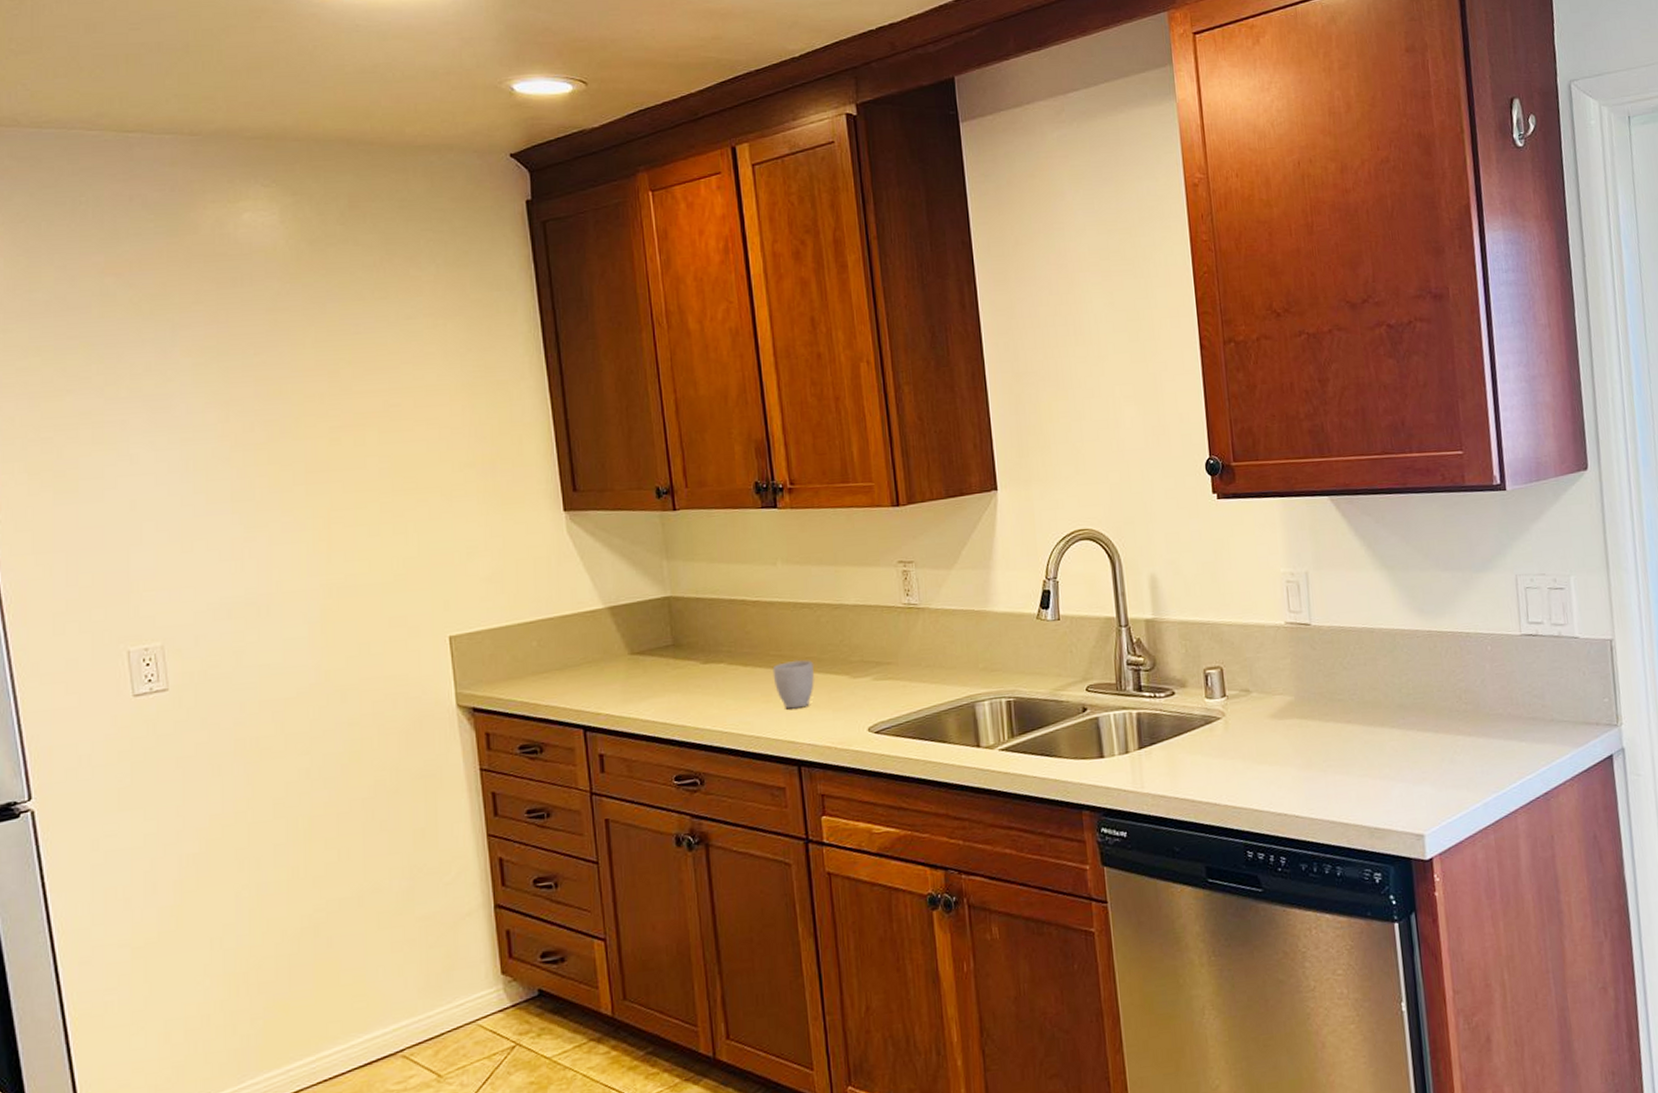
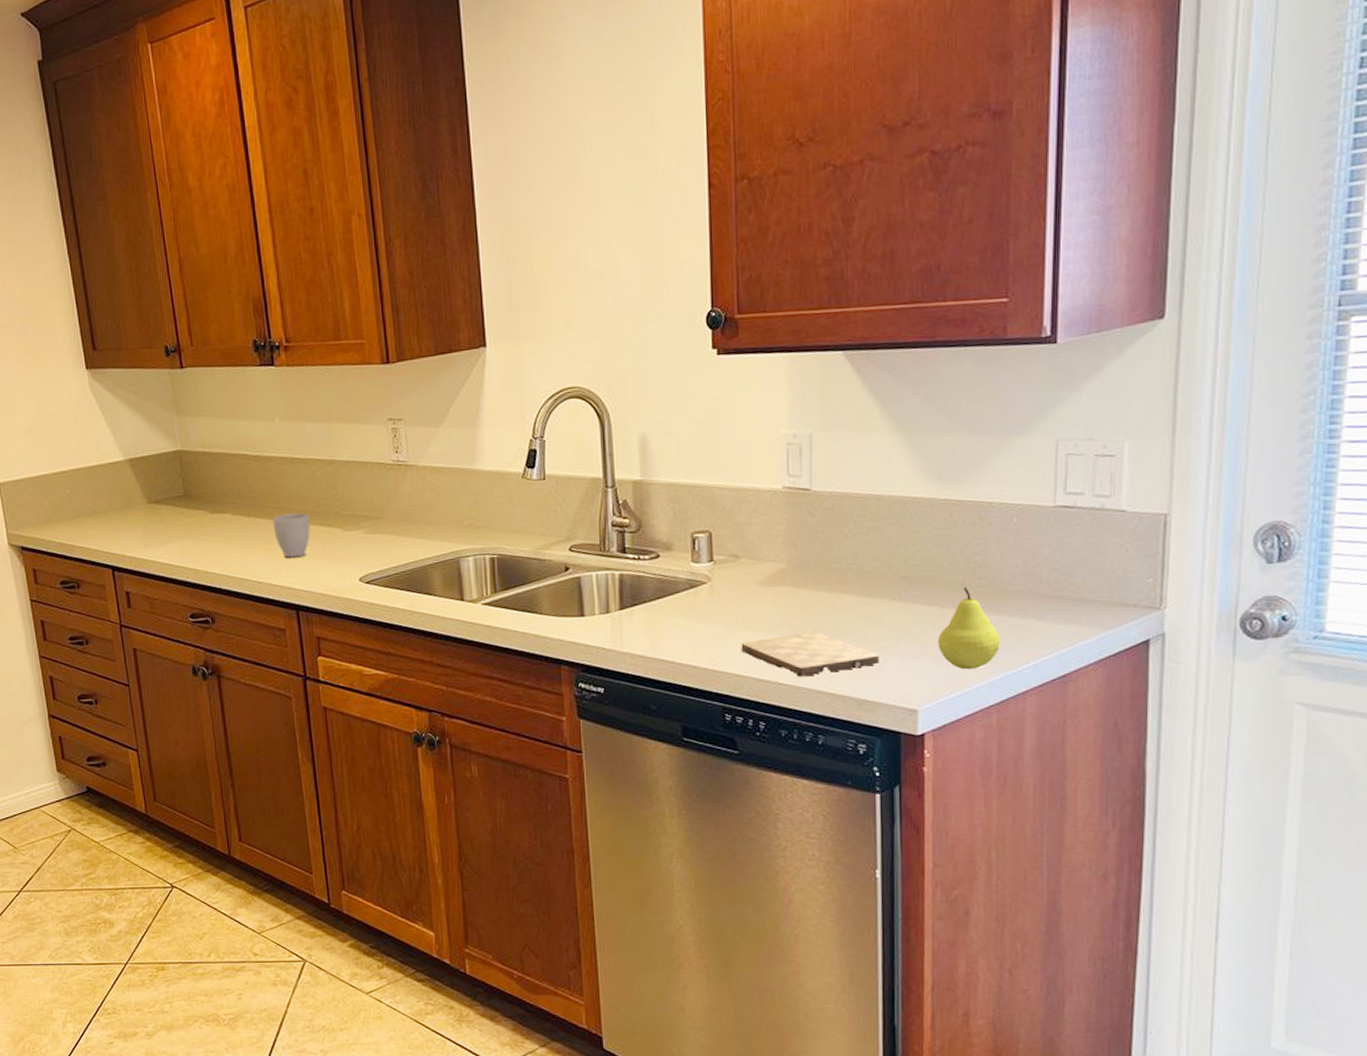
cutting board: none [1257,762,1386,809] -> present [741,631,879,677]
fruit: none [1435,712,1490,793] -> present [938,587,1001,670]

